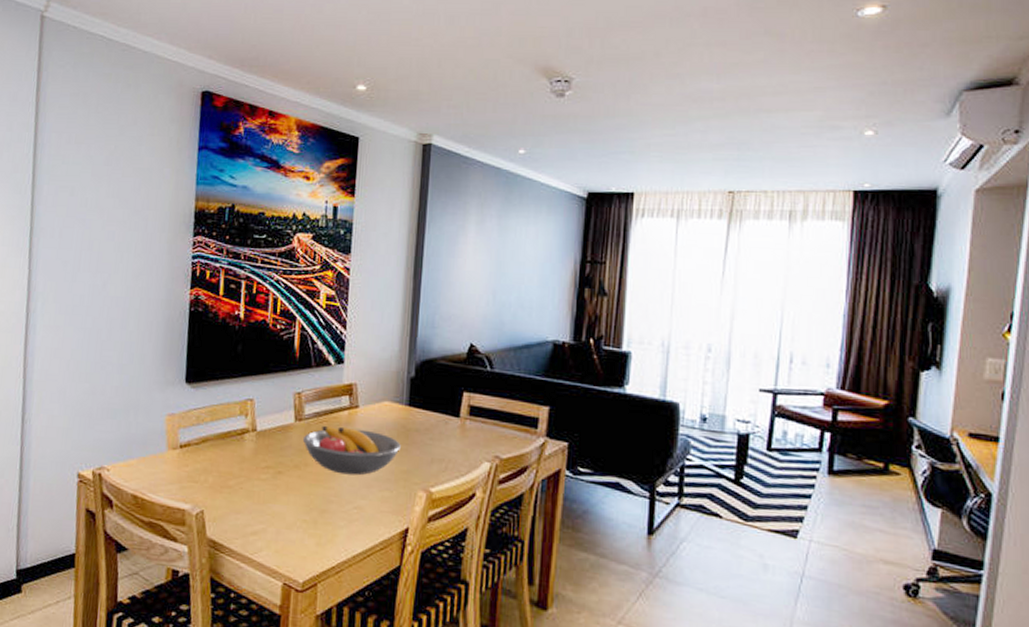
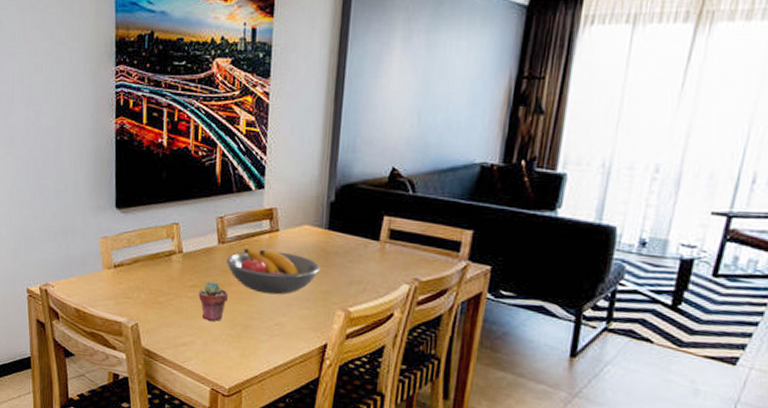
potted succulent: none [272,462,305,506] -> present [198,281,229,321]

